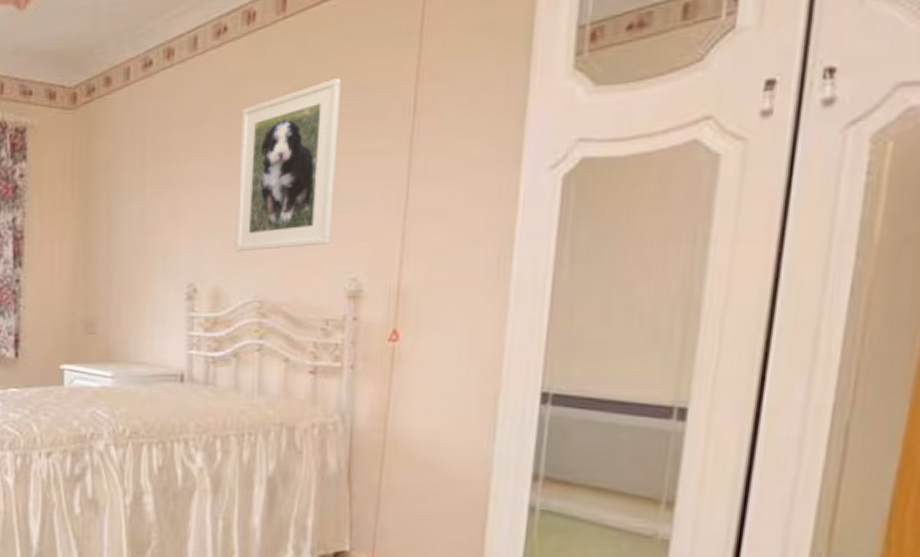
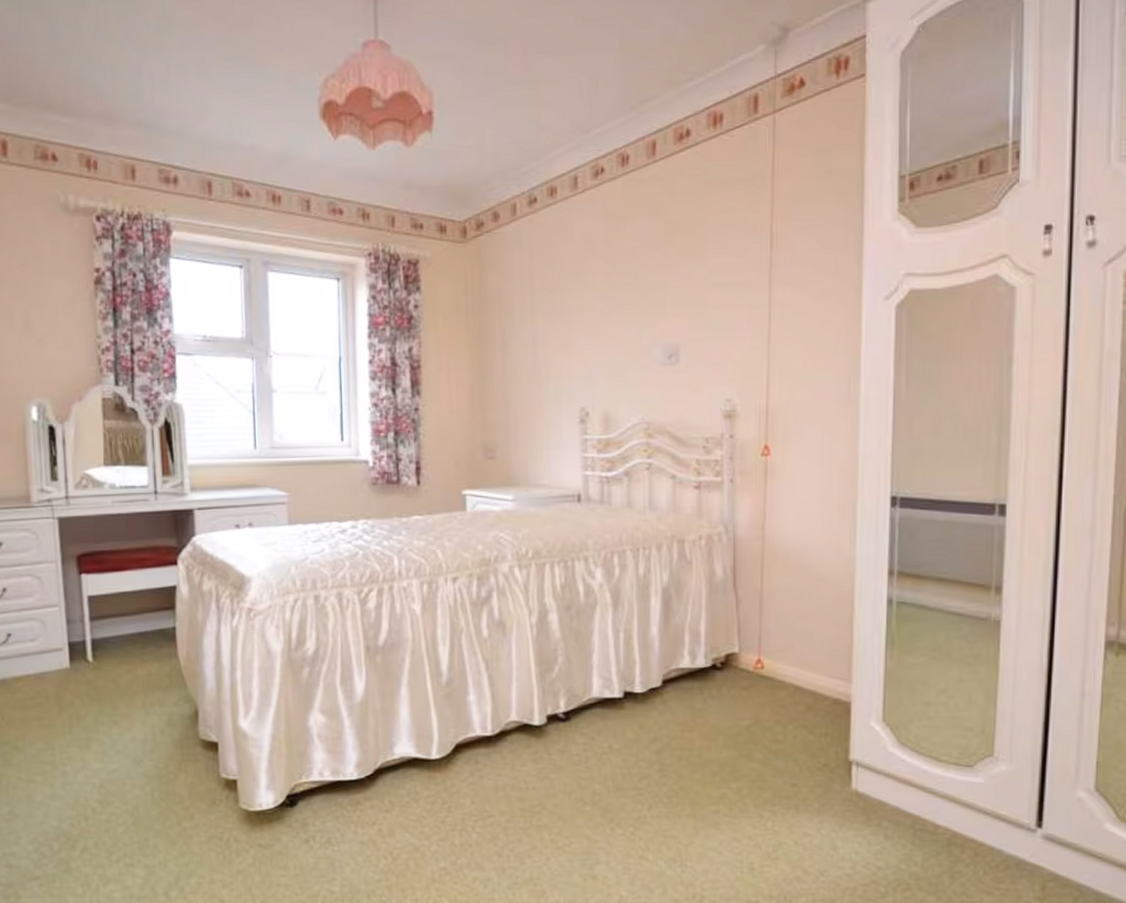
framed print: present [235,78,342,252] -> none [621,217,708,377]

